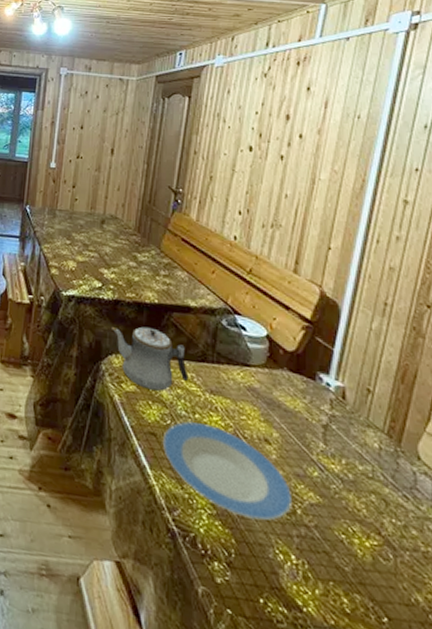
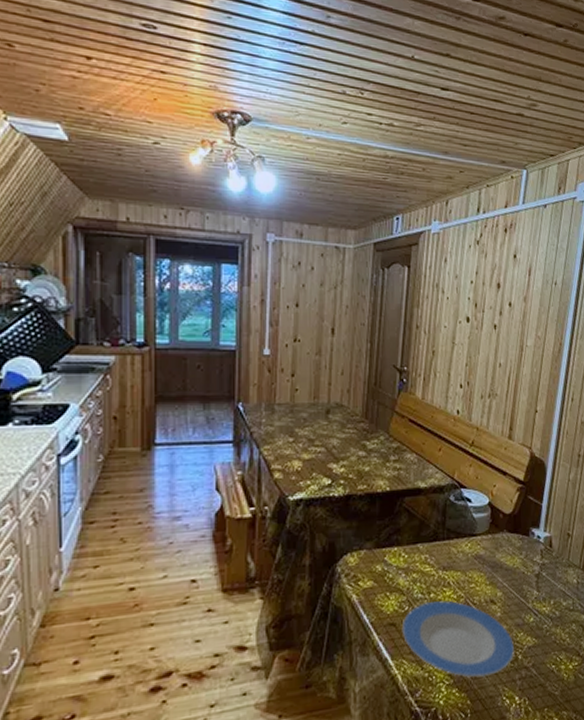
teapot: present [112,326,189,391] -> none [345,517,423,581]

